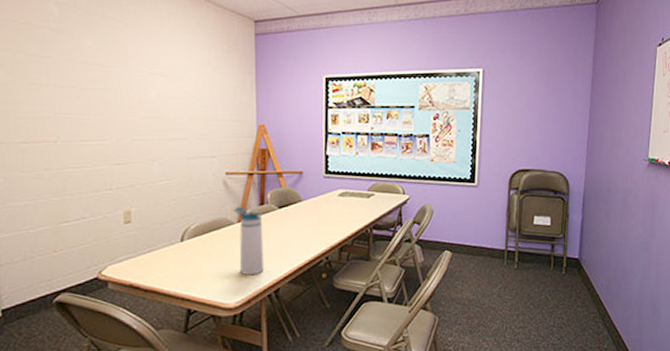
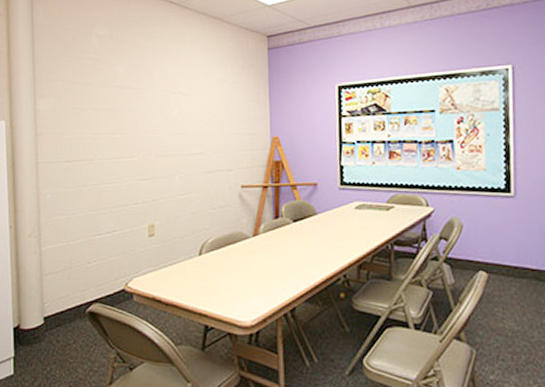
water bottle: present [233,206,264,276] -> none [249,220,280,293]

